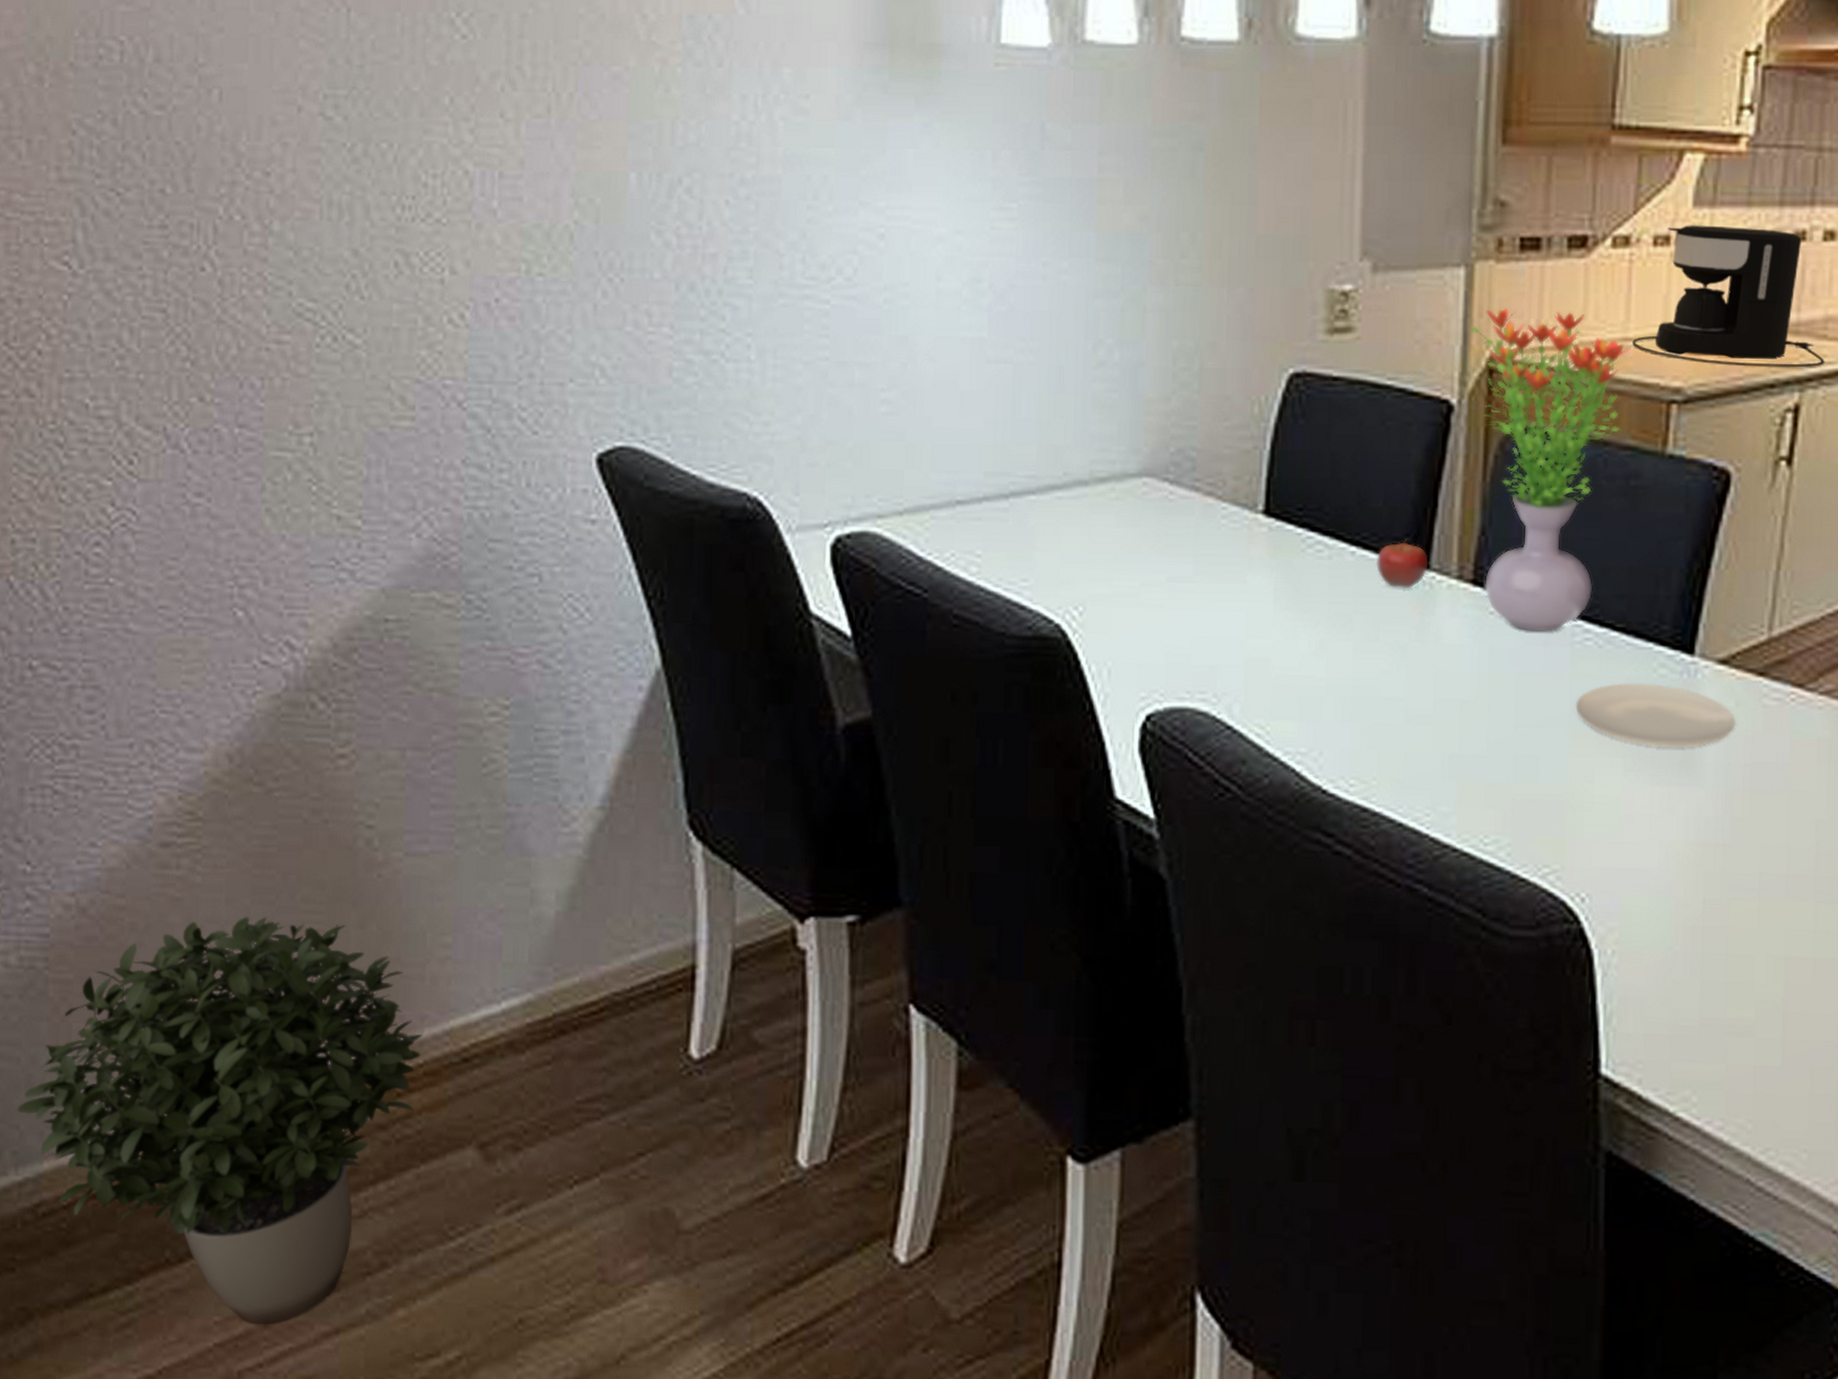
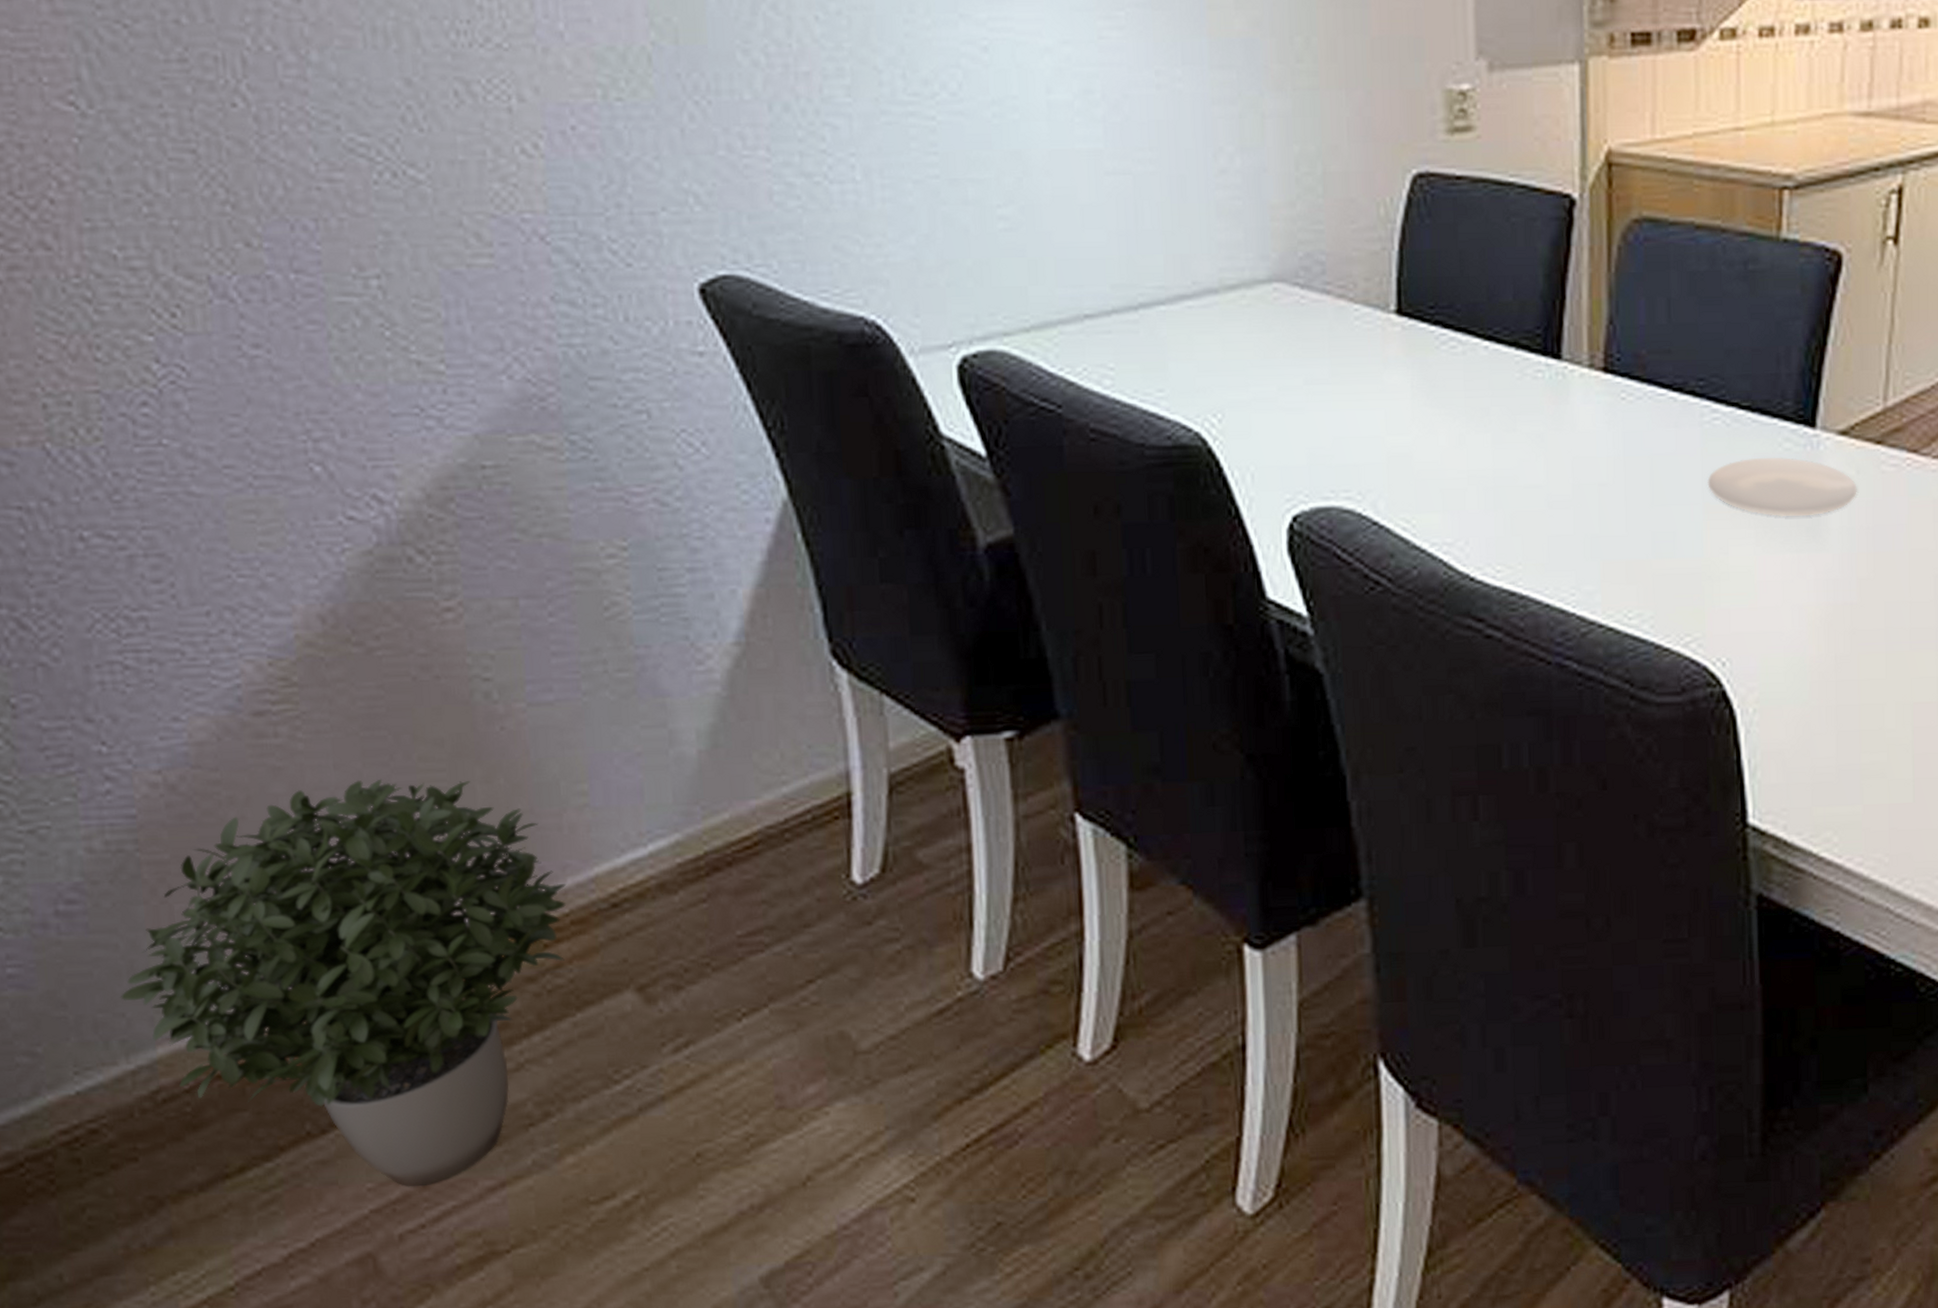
fruit: present [1377,538,1428,589] -> none [1510,331,1559,380]
flower arrangement: present [1470,307,1631,632] -> none [1587,102,1743,414]
coffee maker: present [1632,225,1825,368] -> none [1744,16,1925,152]

